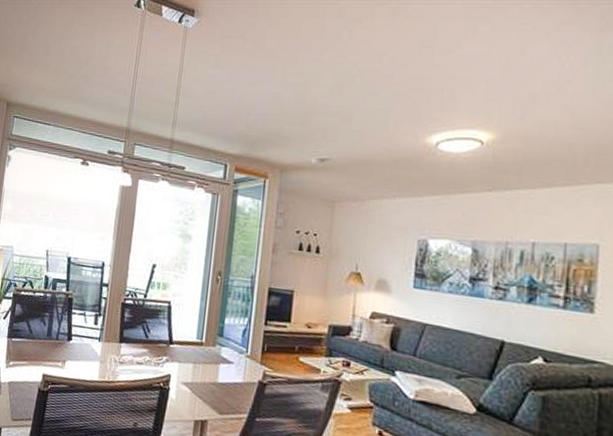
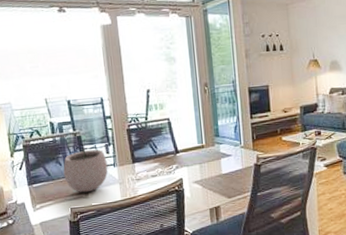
plant pot: none [45,302,94,363] -> present [63,139,108,193]

